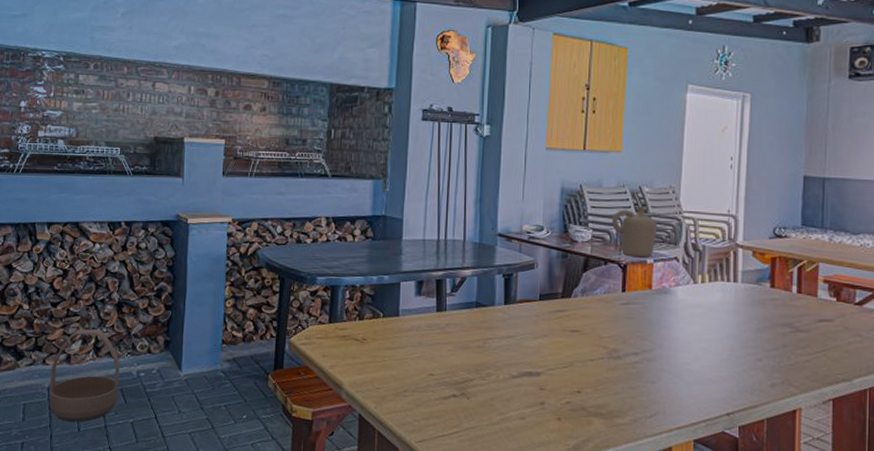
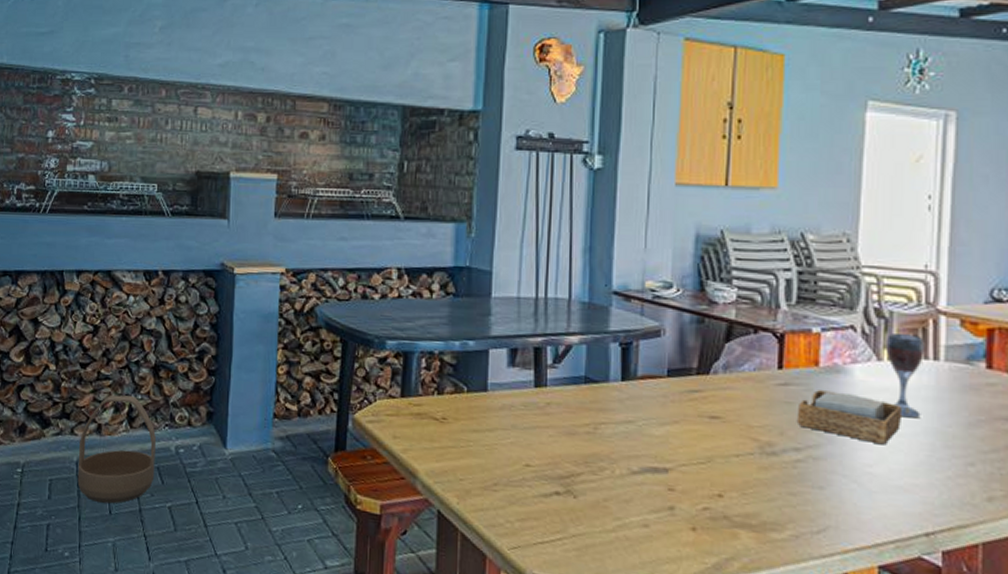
water jug: present [611,205,658,259] -> none [763,258,827,327]
napkin holder: none [635,307,712,348] -> present [796,390,903,445]
cup: none [700,262,727,327] -> present [887,332,924,418]

